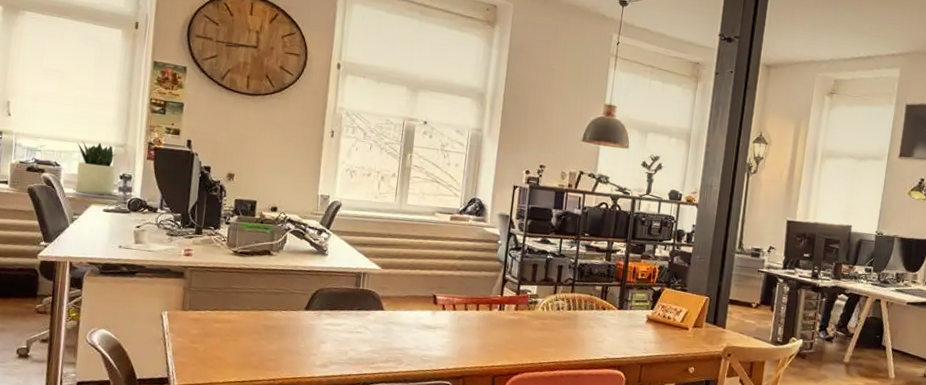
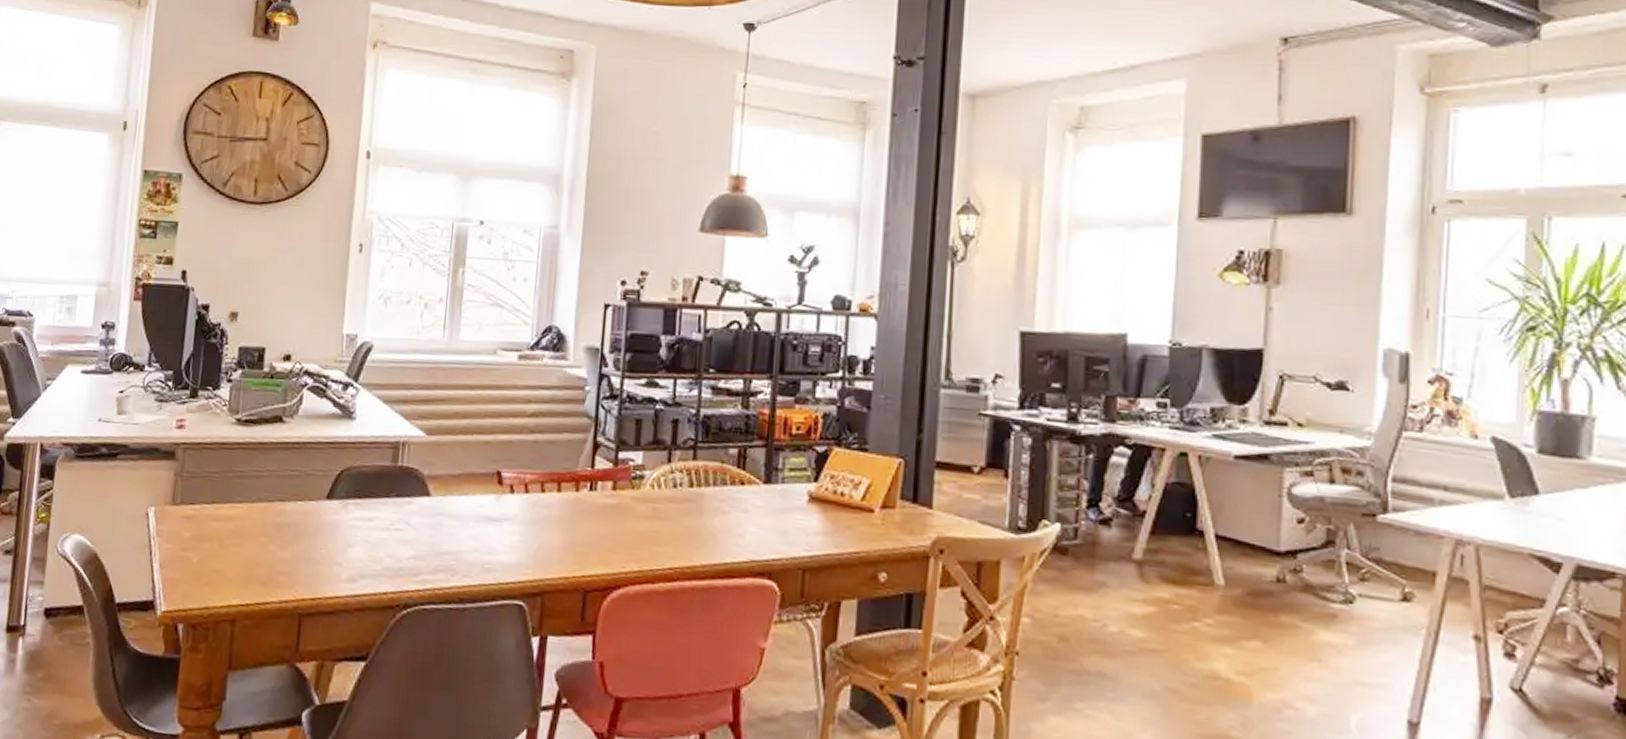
planter: present [71,141,118,196] -> none [45,281,99,352]

